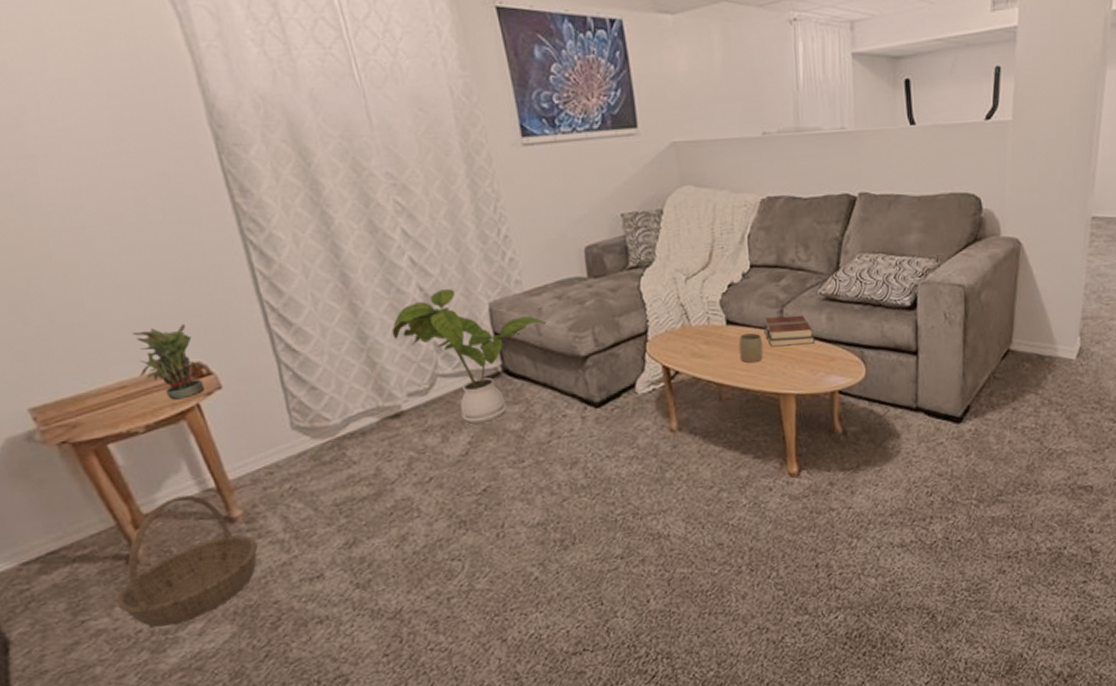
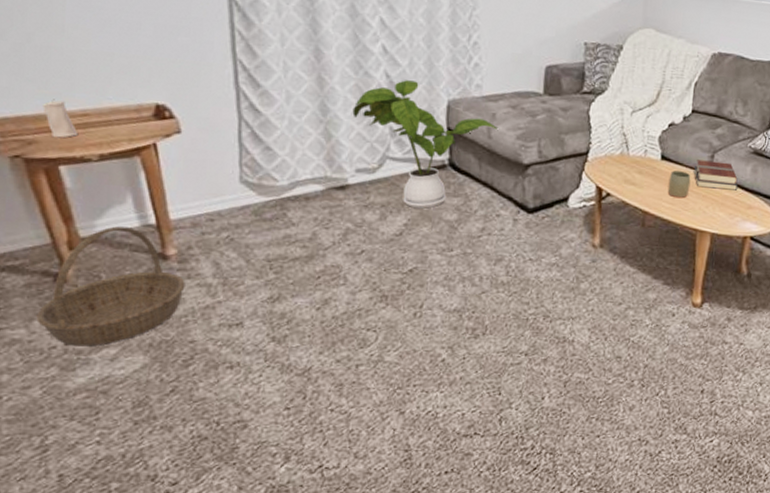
candle: none [78,376,121,418] -> present [42,99,79,140]
potted plant: present [133,324,204,400] -> none [104,65,164,137]

